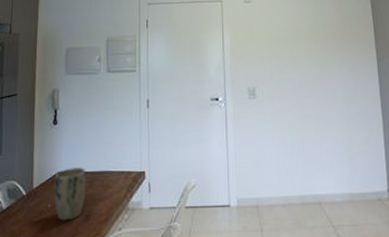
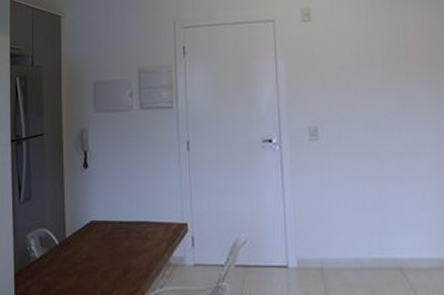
plant pot: present [54,168,86,221] -> none [88,216,122,274]

